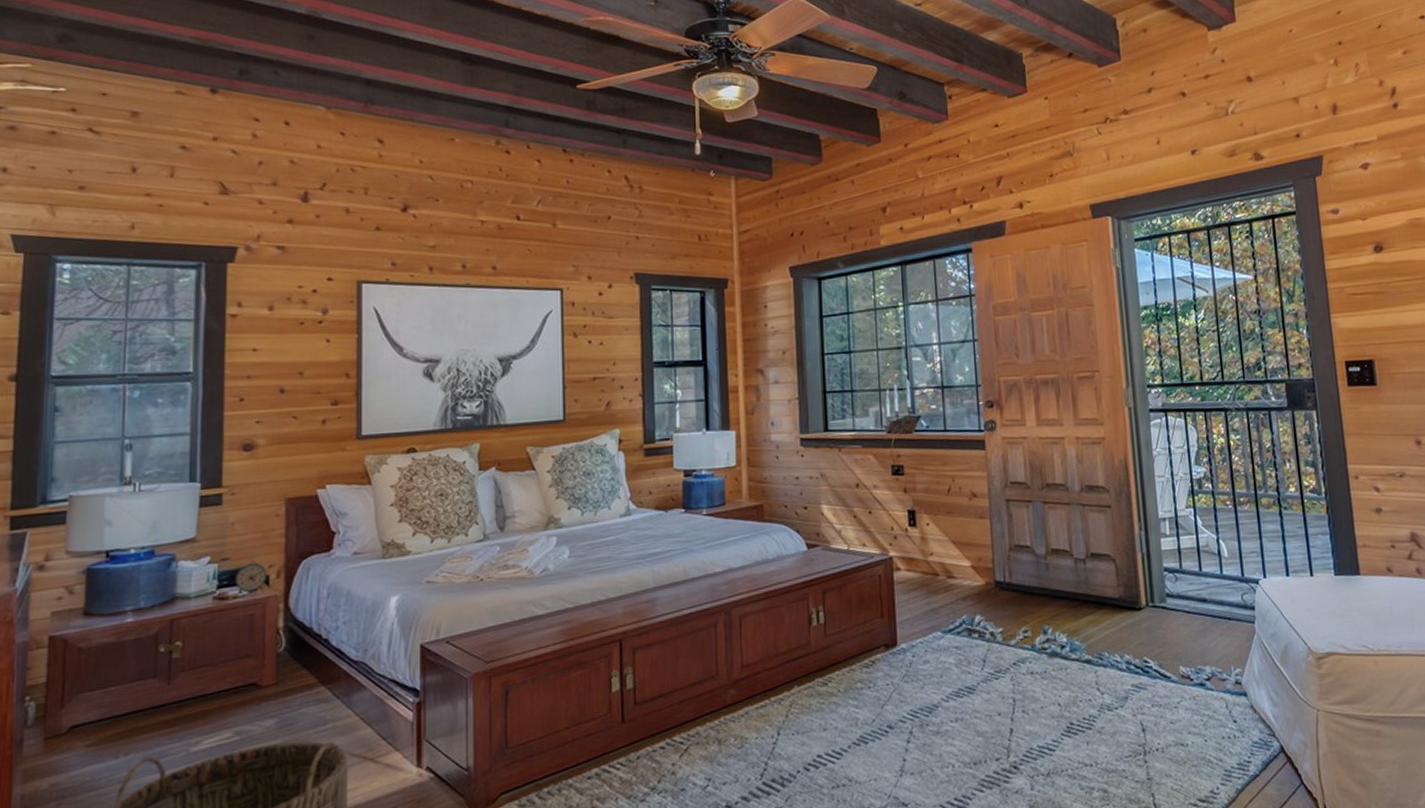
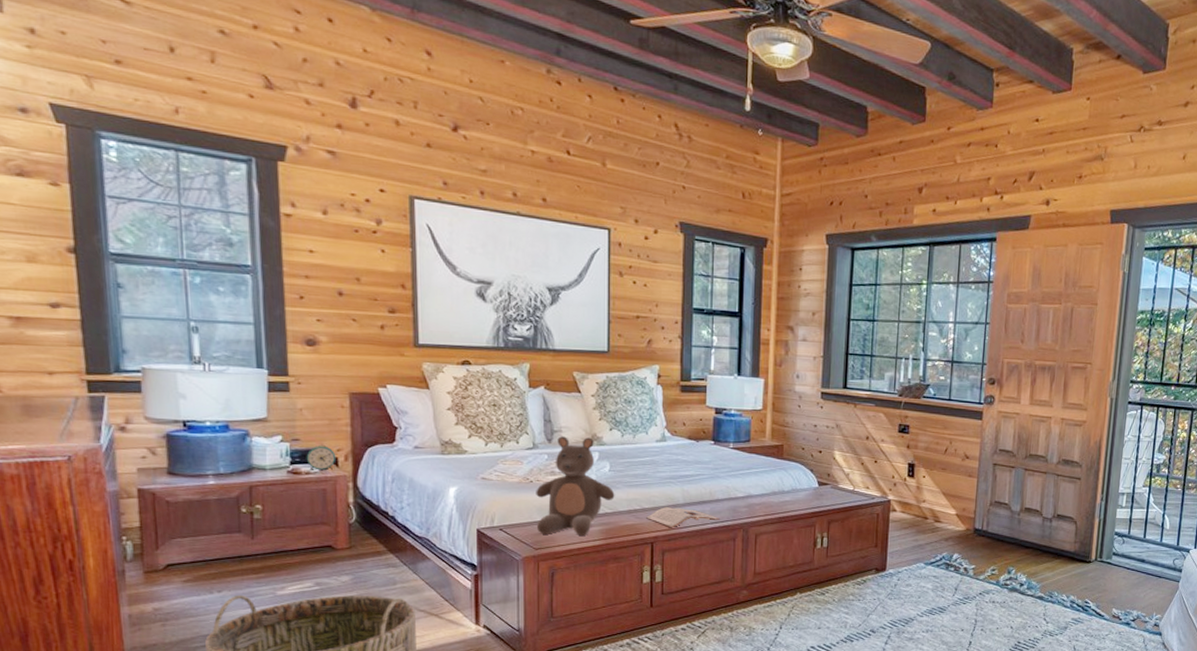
teddy bear: none [487,520,576,643] -> present [536,436,615,535]
magazine: none [613,593,697,620] -> present [646,507,720,528]

